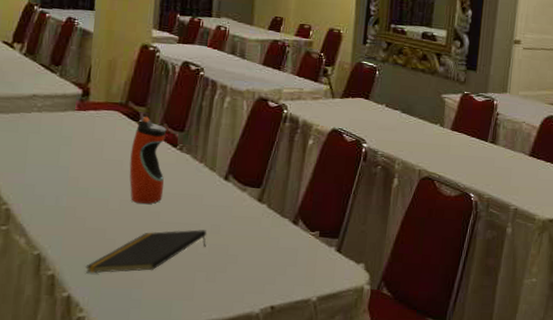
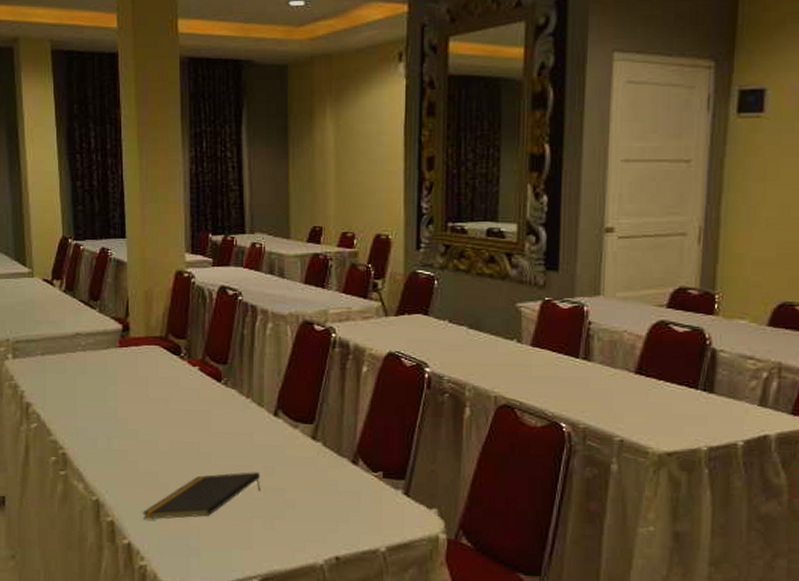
water bottle: present [129,116,167,204] -> none [176,349,212,445]

